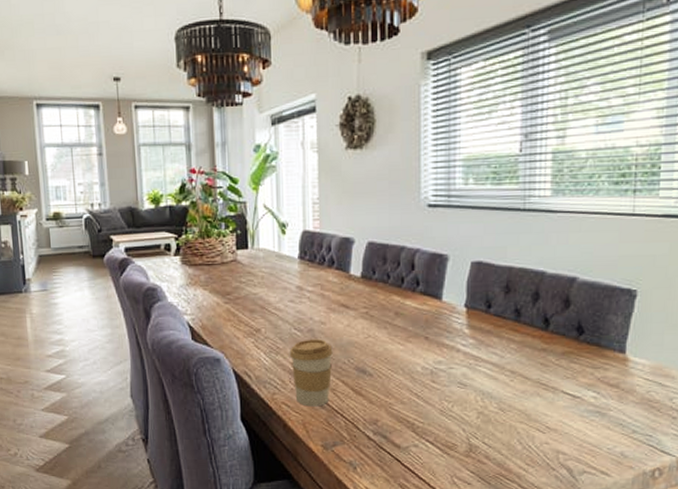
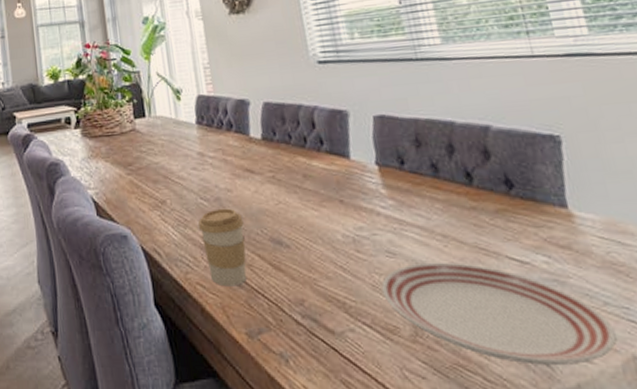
dinner plate: none [448,393,635,477] -> present [381,262,617,365]

